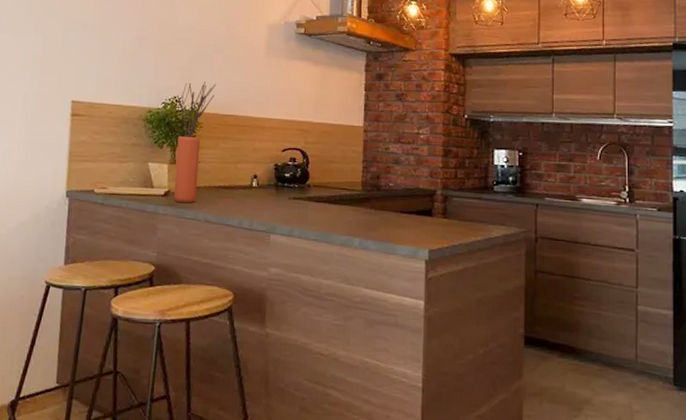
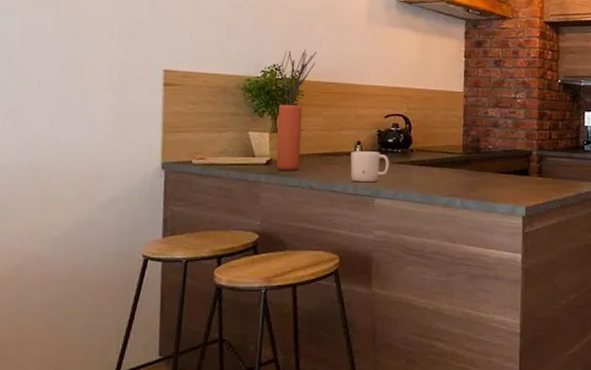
mug: none [246,184,286,218] -> present [350,150,389,183]

